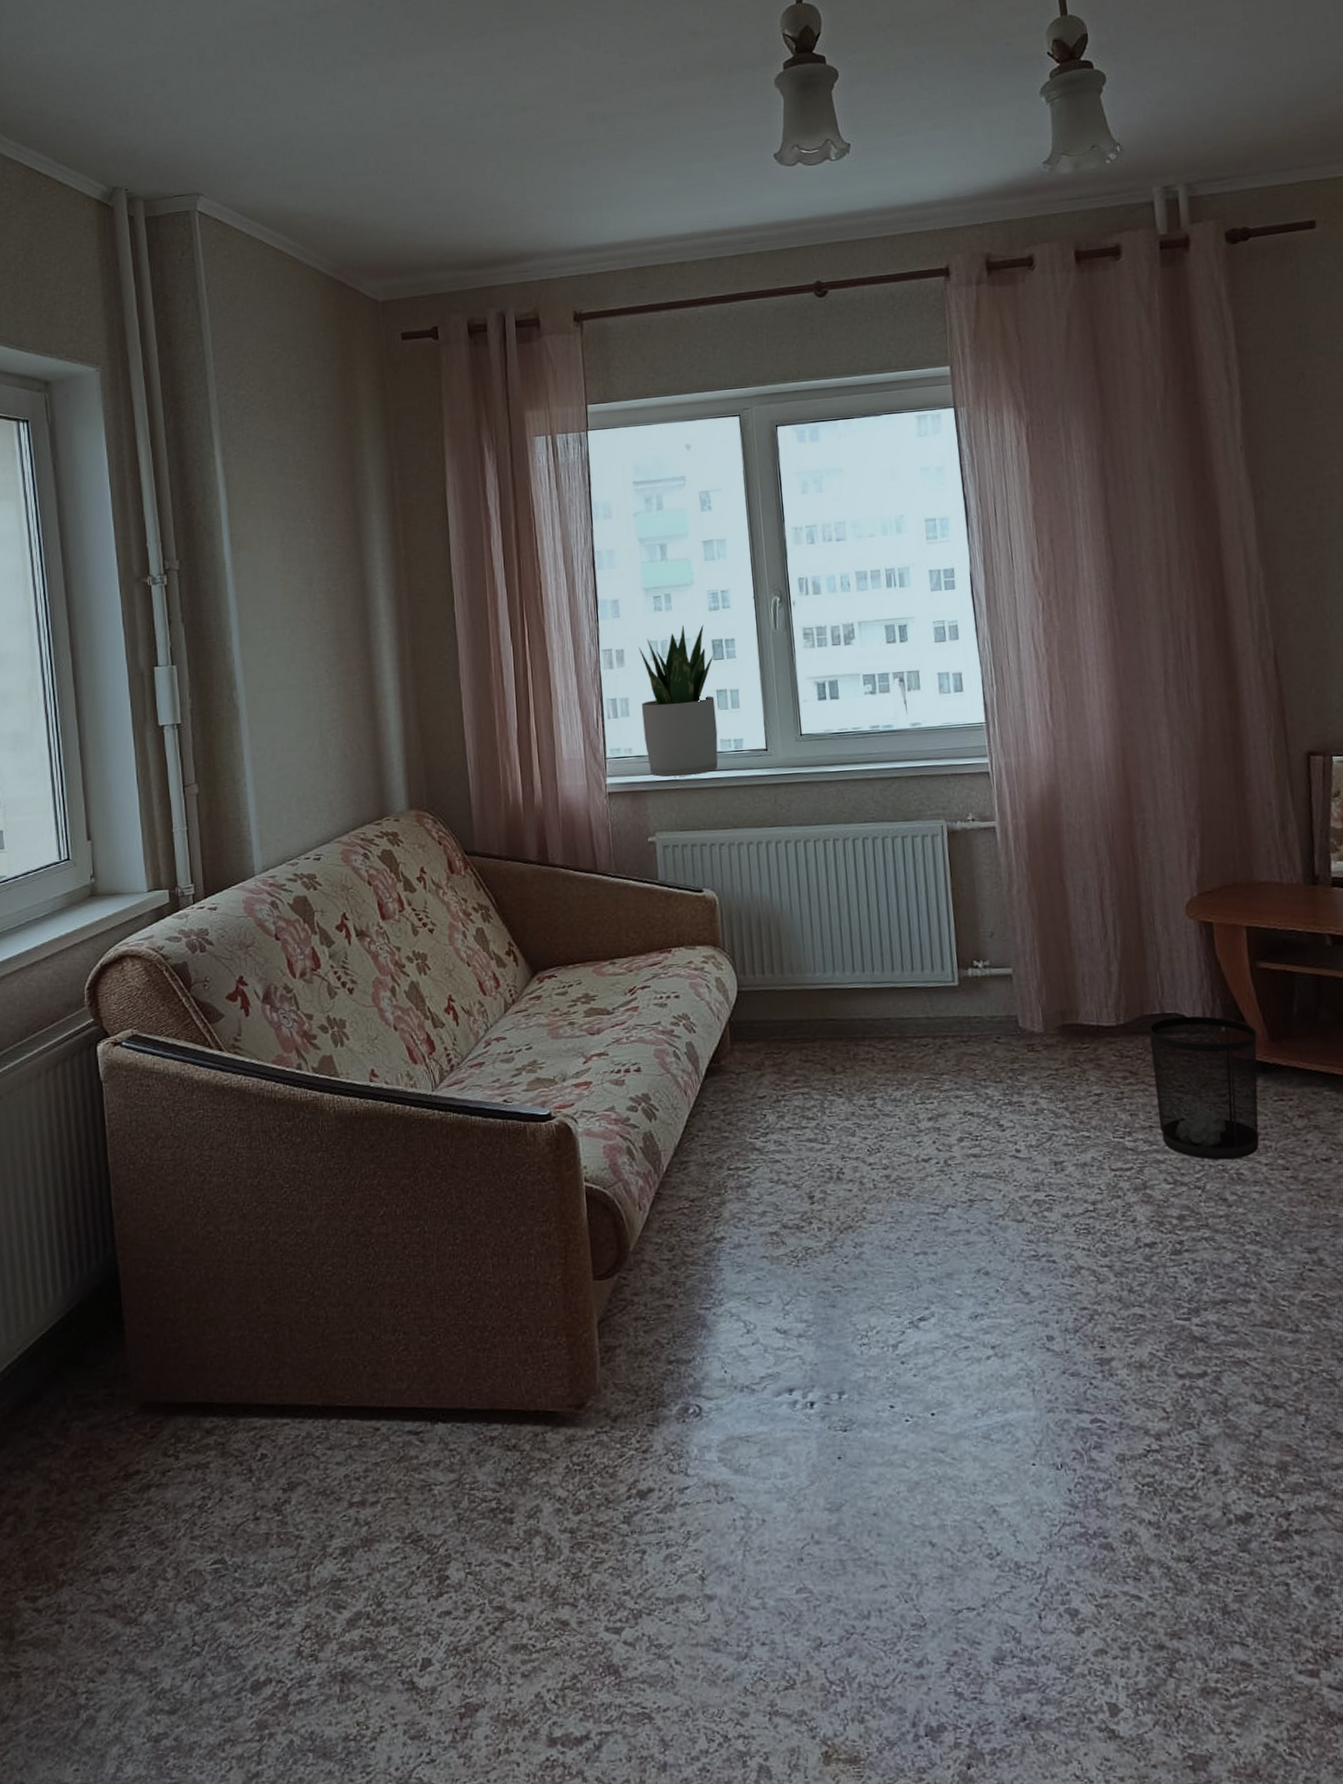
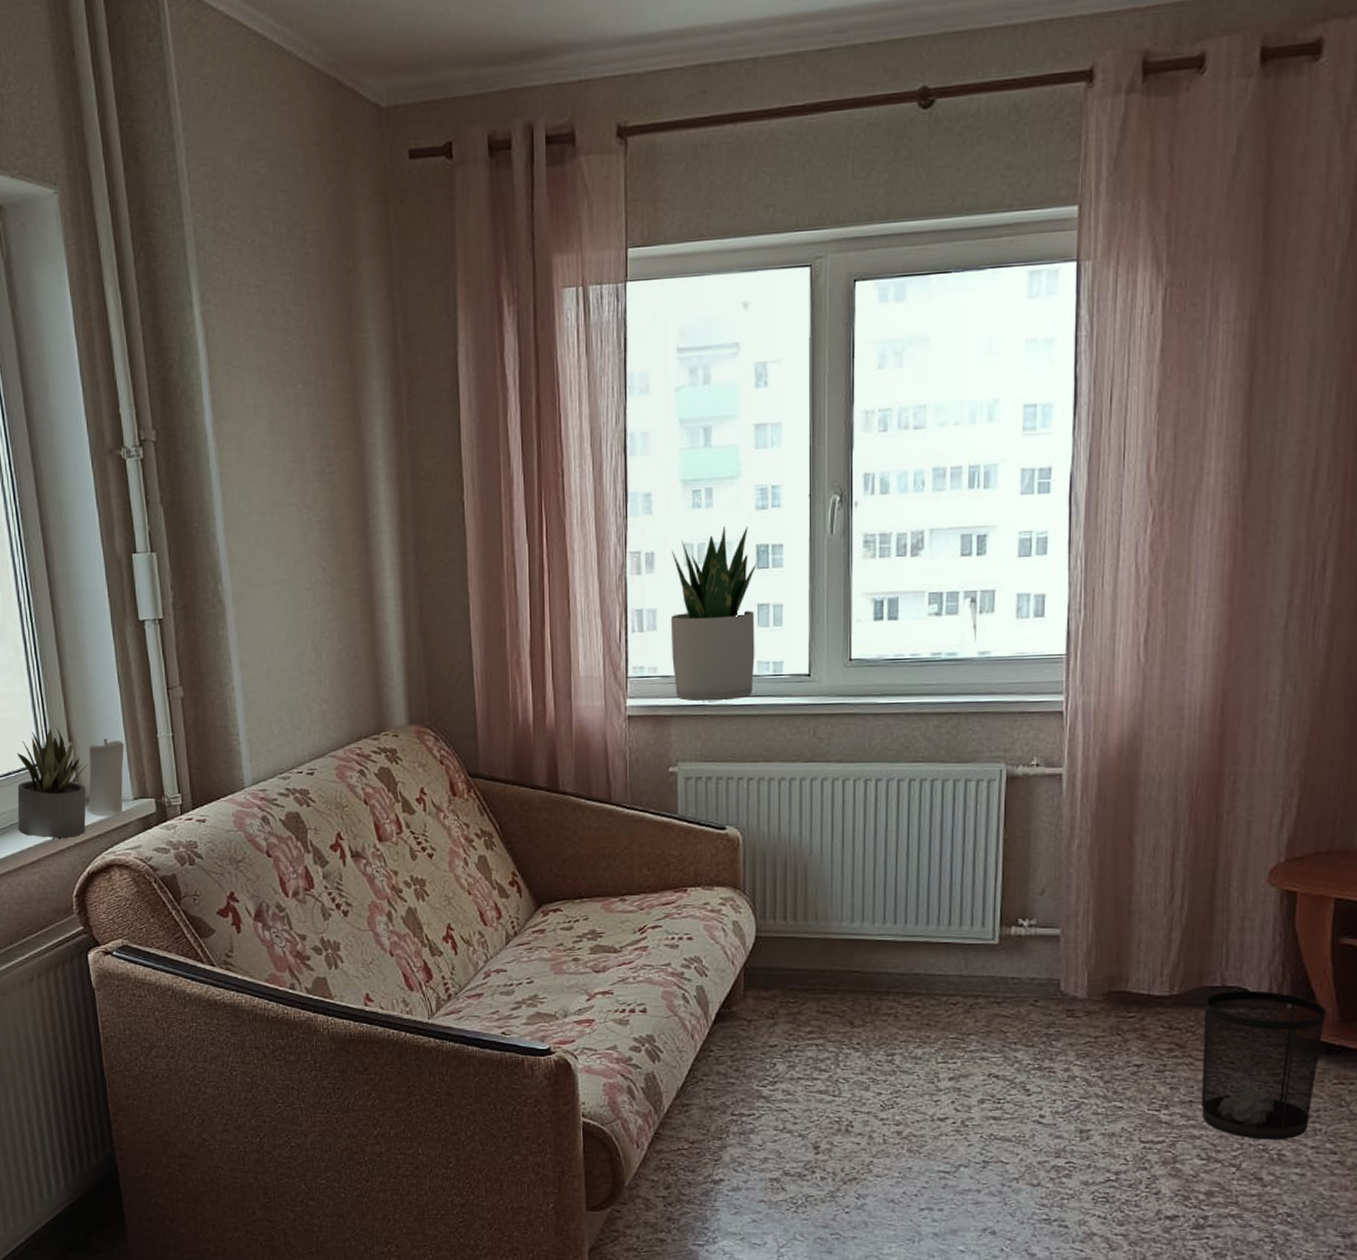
succulent plant: none [34,826,105,934] -> present [16,727,88,838]
candle: none [102,835,141,910] -> present [86,738,124,817]

